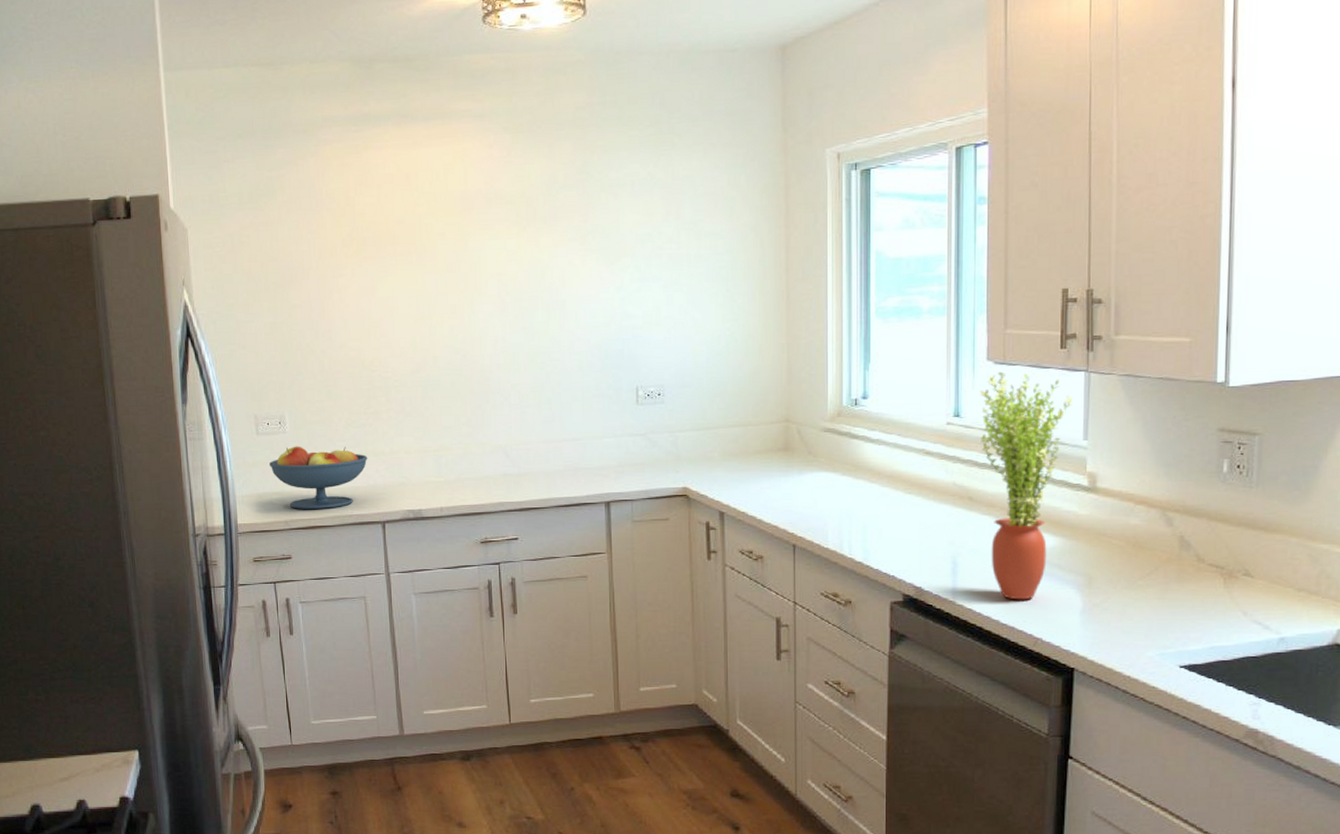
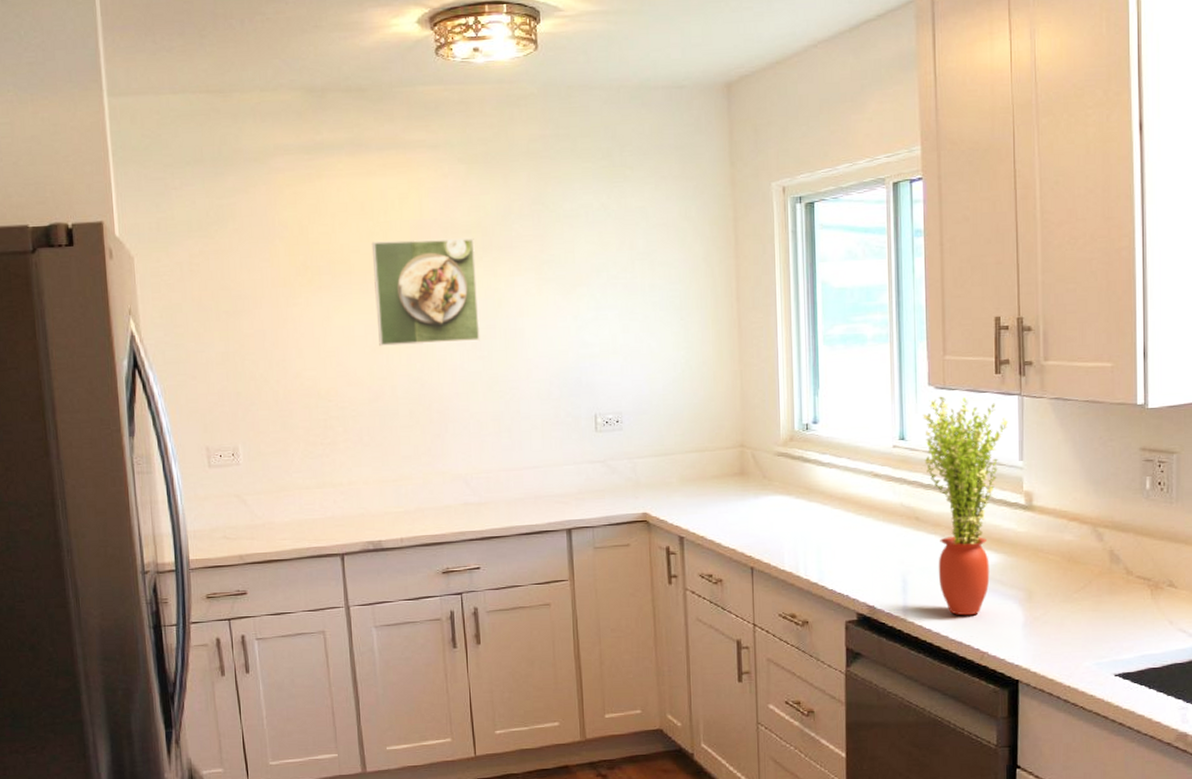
fruit bowl: present [270,446,368,509] -> none [223,478,326,543]
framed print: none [416,209,522,317] -> present [371,238,480,346]

